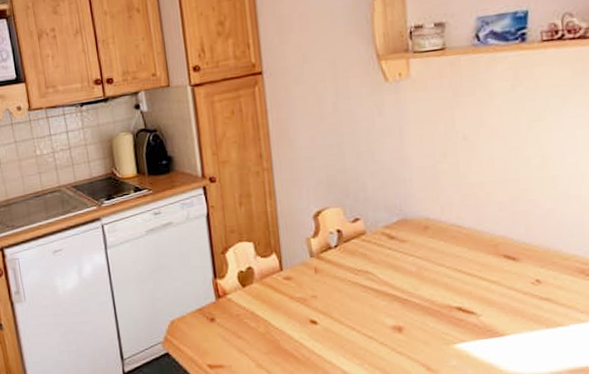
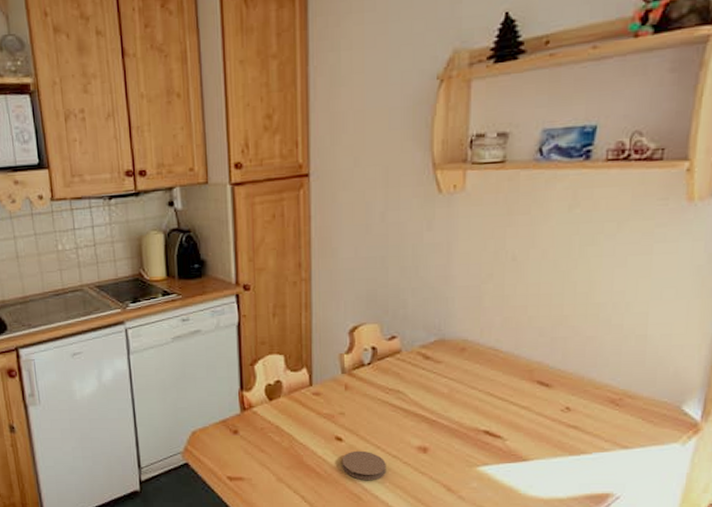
coaster: none [318,333,364,363] -> present [342,450,386,480]

